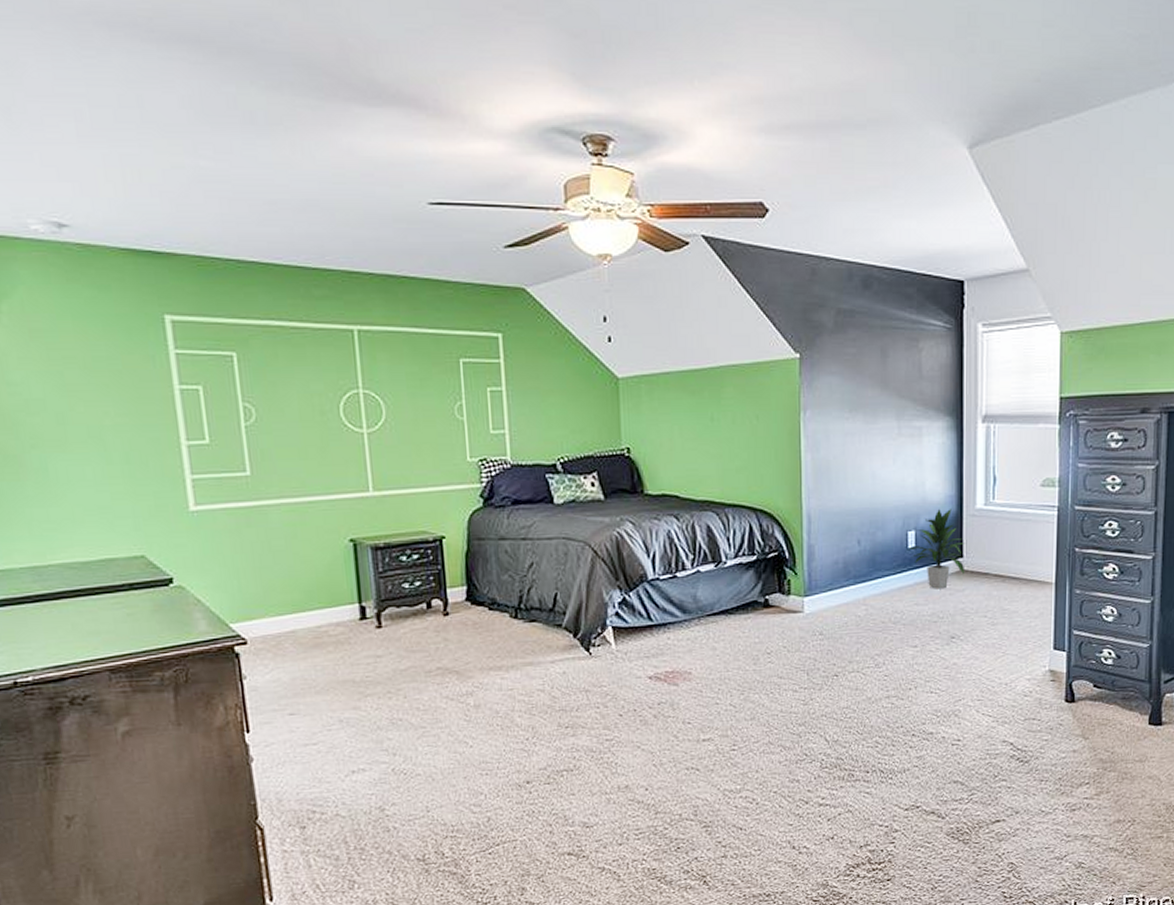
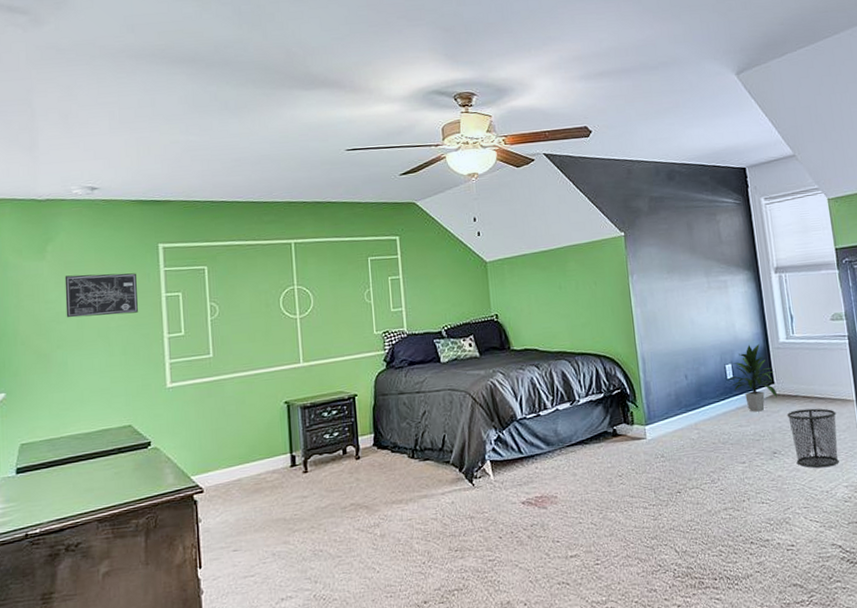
wall art: none [31,349,142,409] -> present [64,273,138,318]
waste bin: none [972,589,1030,658] -> present [786,408,839,468]

